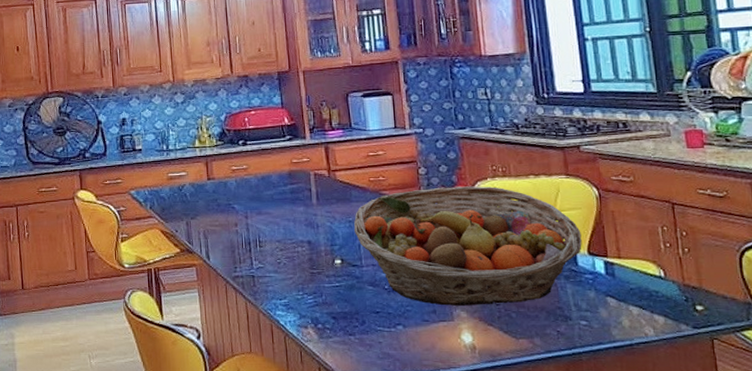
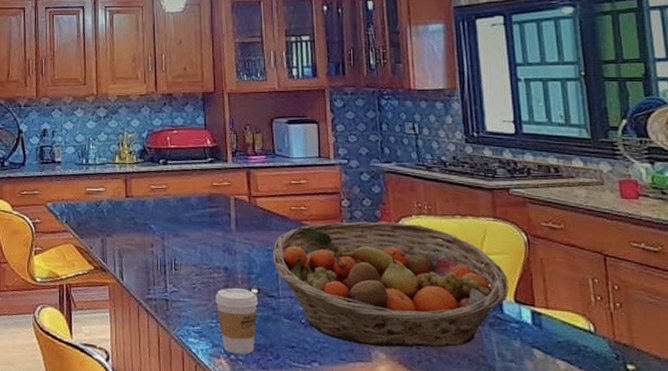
coffee cup: none [300,259,342,323] -> present [215,287,258,354]

